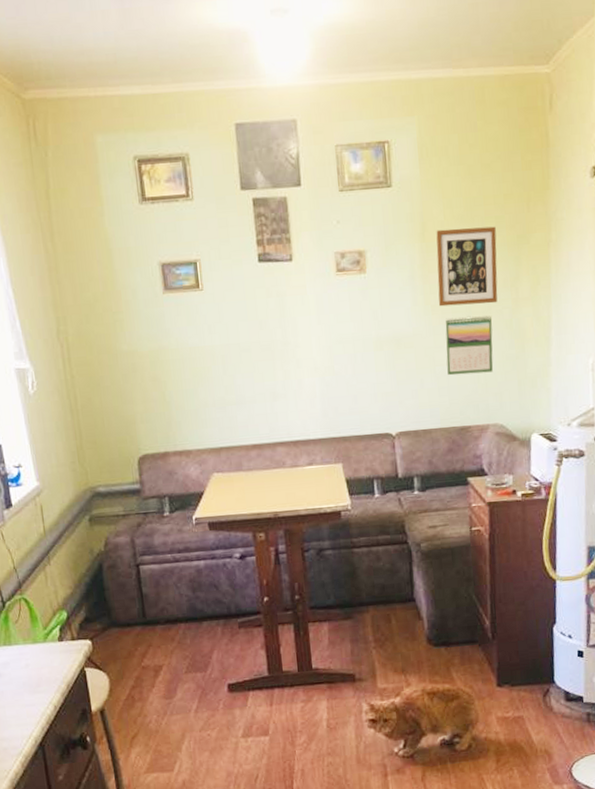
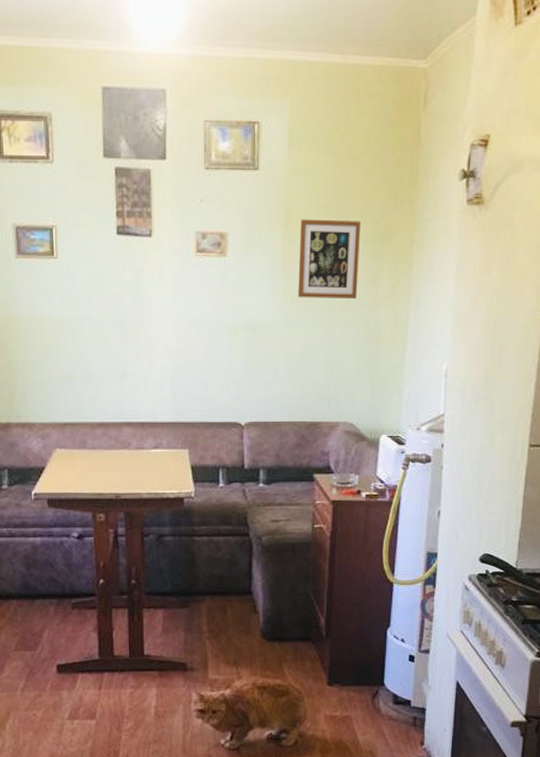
calendar: present [445,315,493,376] -> none [301,310,349,369]

